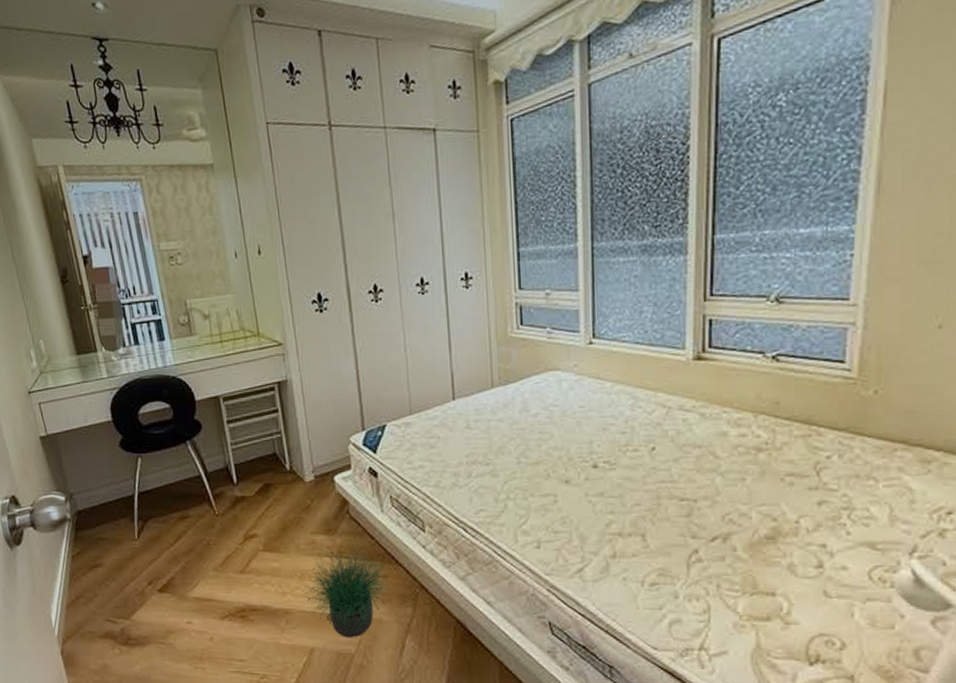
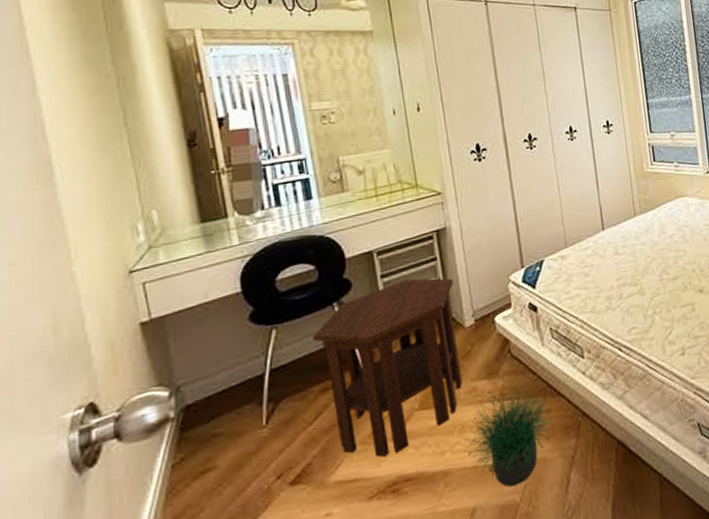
side table: none [171,427,302,586] -> present [313,278,462,457]

